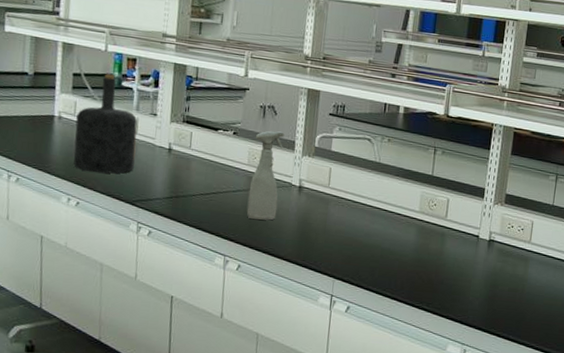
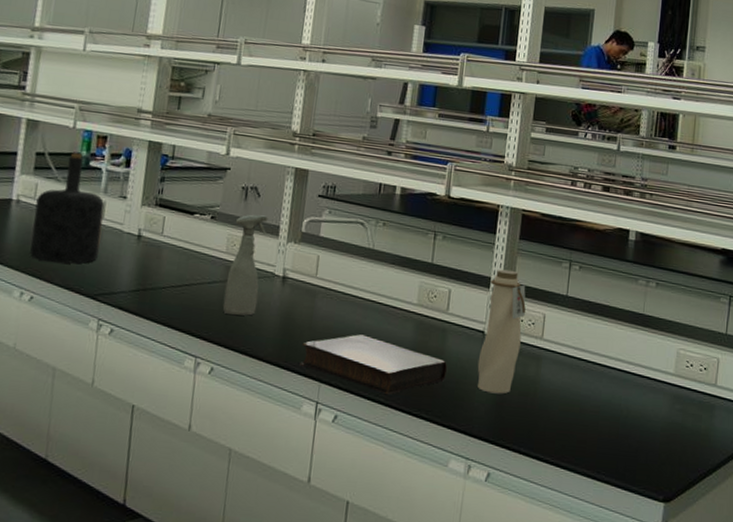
book: none [316,237,446,289] -> present [299,334,448,394]
water bottle: none [472,181,517,290] -> present [477,269,526,394]

